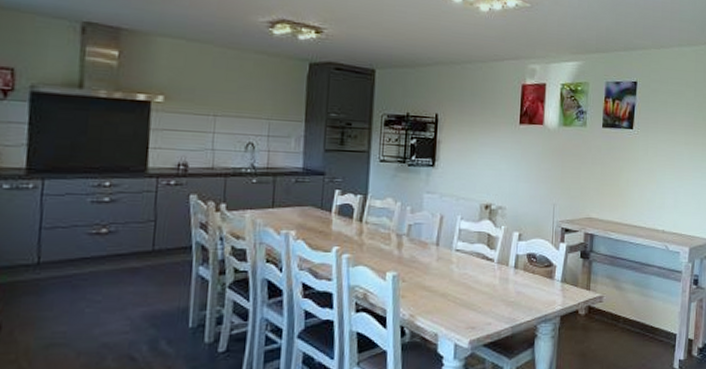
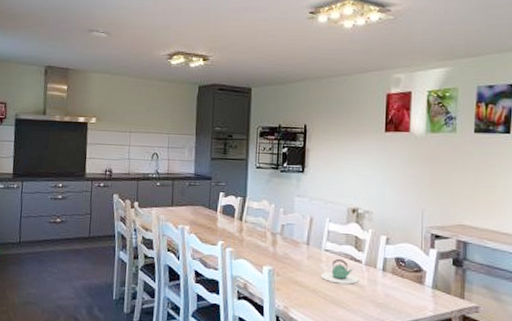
teapot: none [450,258,491,285] -> present [320,258,359,285]

